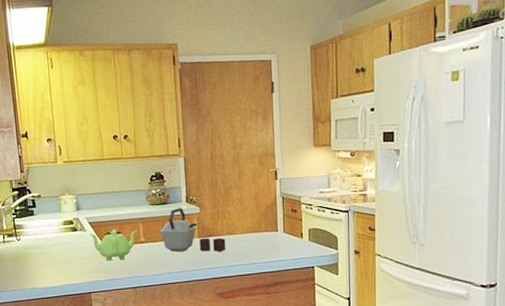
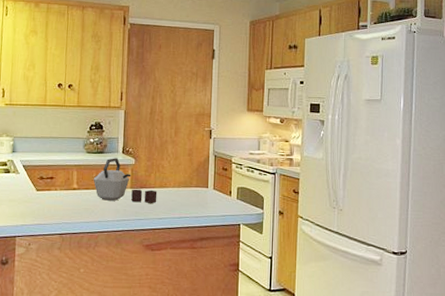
teapot: present [89,229,138,261] -> none [22,174,72,206]

